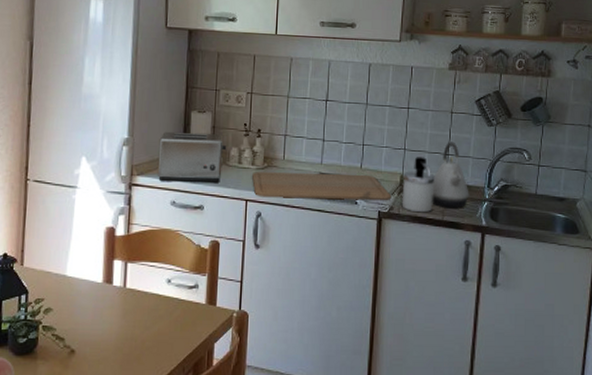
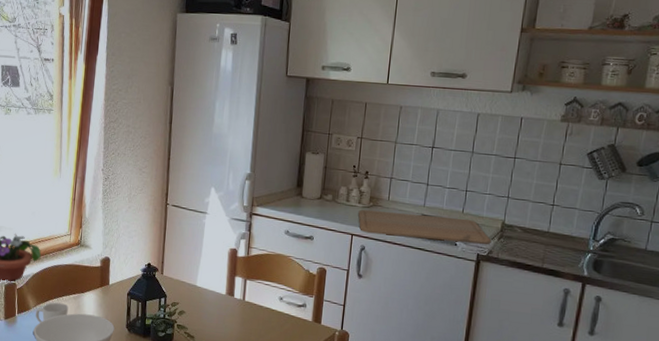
toaster: present [157,131,227,183] -> none [275,169,337,217]
soap dispenser: present [401,157,436,213] -> none [501,205,539,259]
kettle: present [432,141,469,209] -> none [532,192,573,257]

